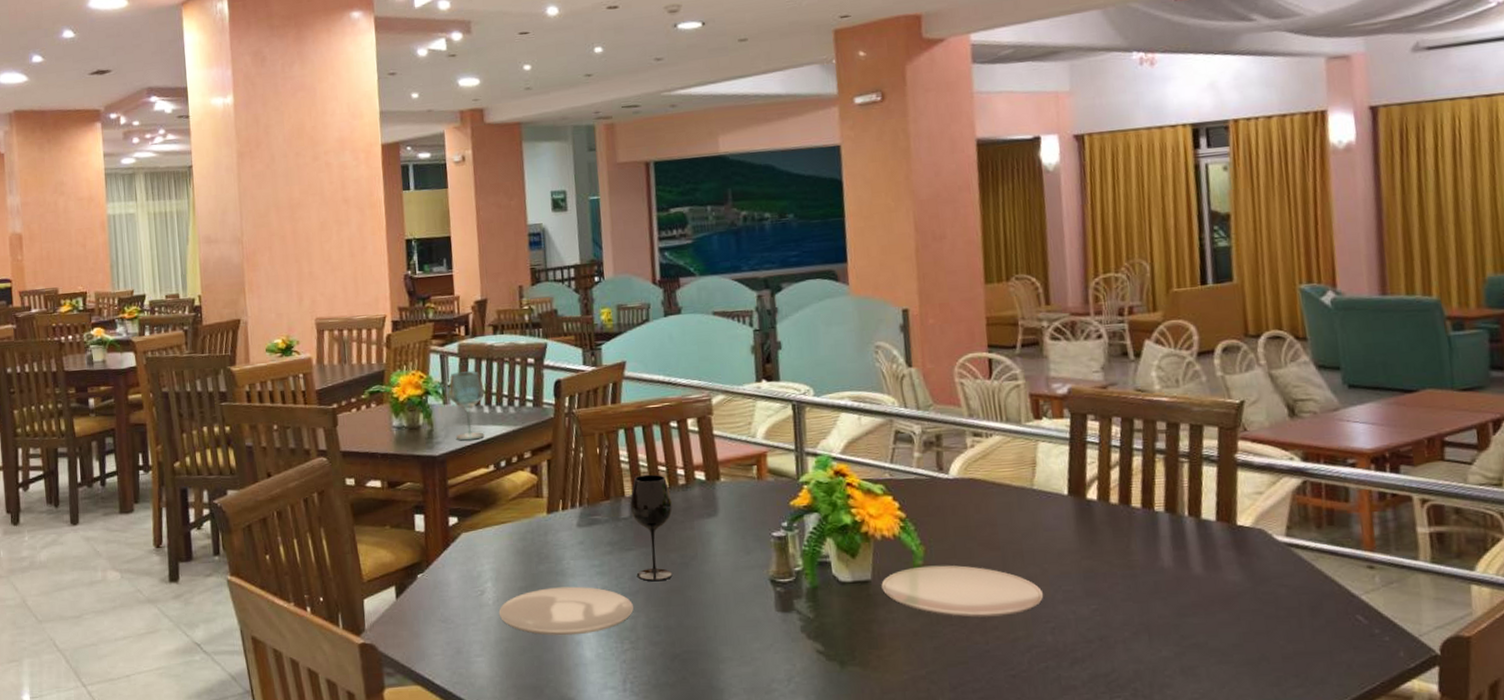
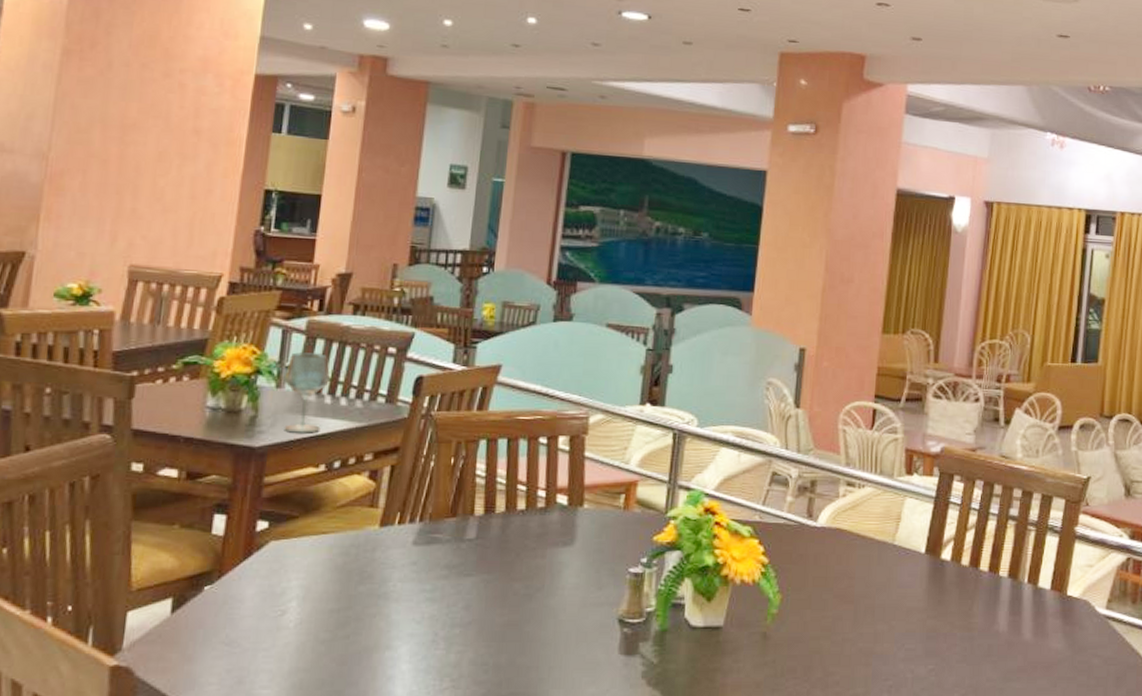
plate: present [498,586,634,636] -> none [299,612,462,669]
wine glass: present [630,474,673,582] -> none [471,492,526,613]
plate: present [881,565,1044,618] -> none [732,615,887,672]

